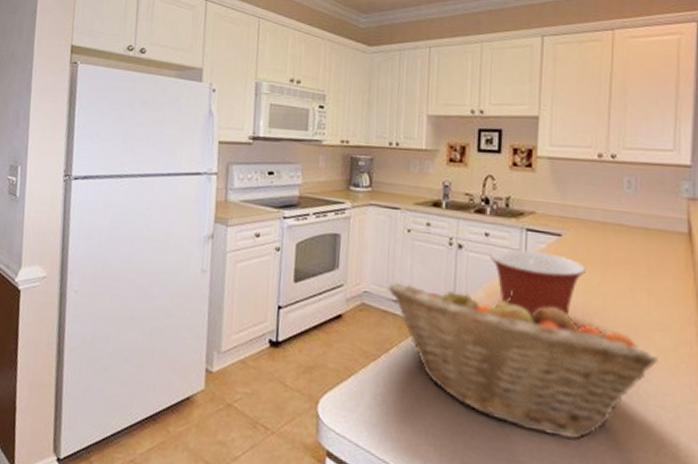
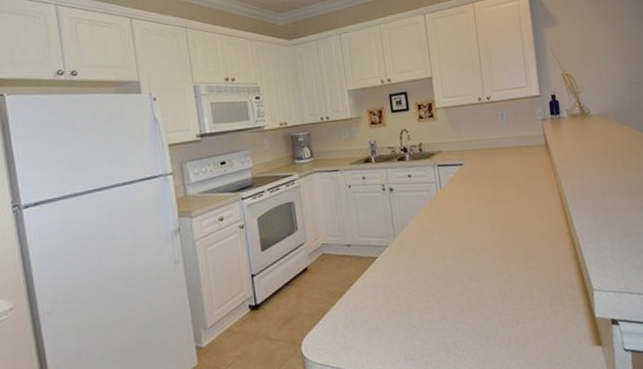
fruit basket: present [388,281,658,439] -> none [341,213,541,316]
mixing bowl: present [490,249,586,319] -> none [415,180,484,233]

